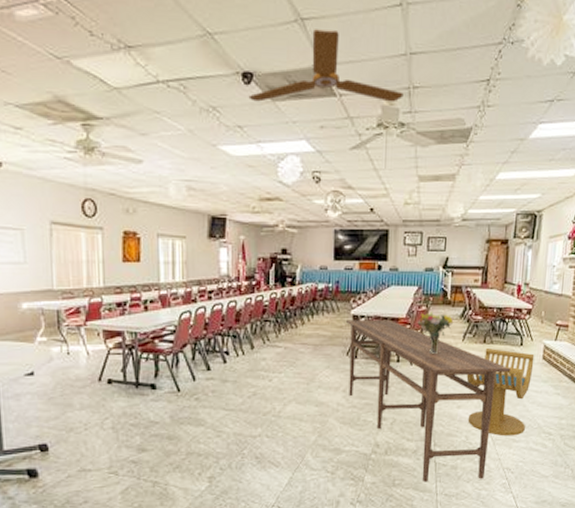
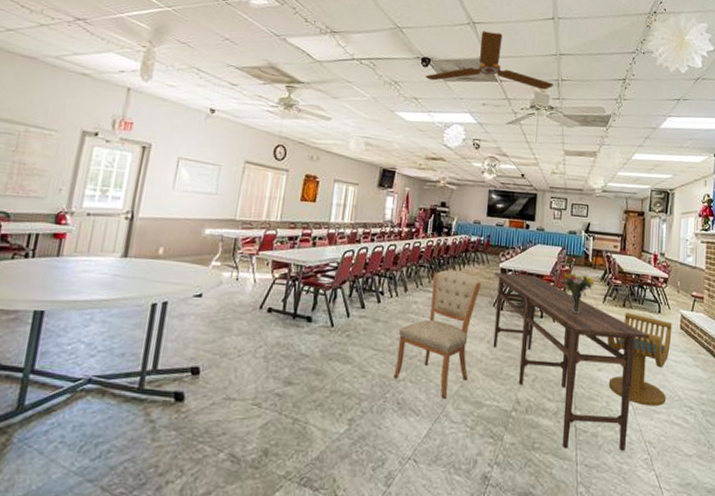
chair: none [249,321,332,449] -> present [393,269,481,399]

